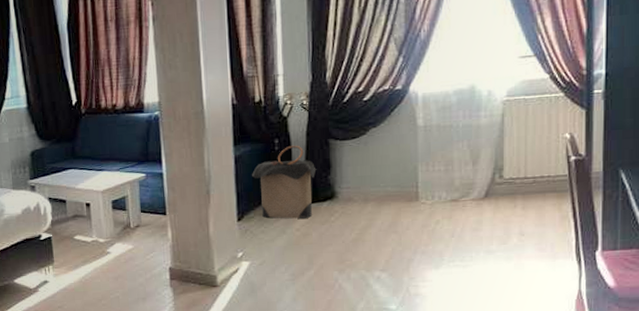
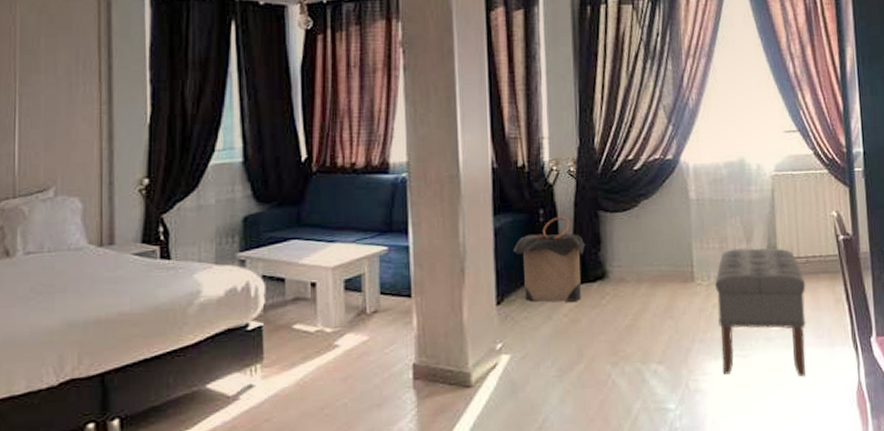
bench: none [439,168,531,286] -> present [715,247,806,377]

